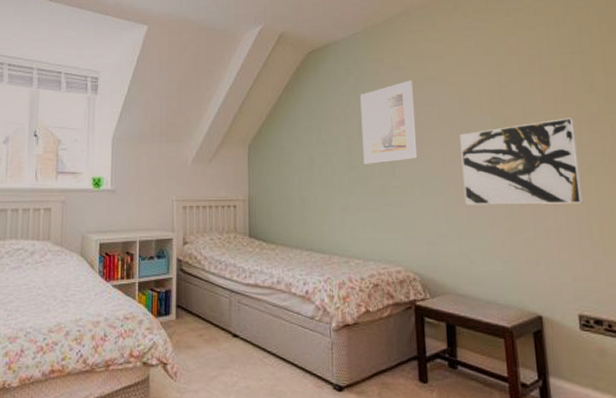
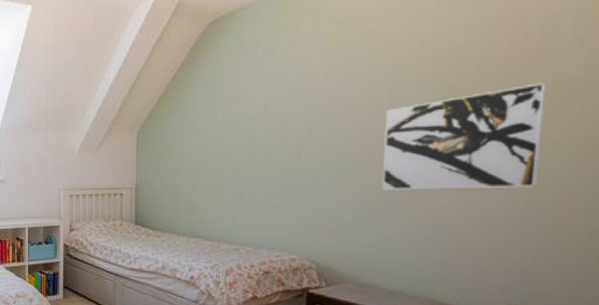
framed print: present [360,80,419,164] -> none [264,47,336,148]

